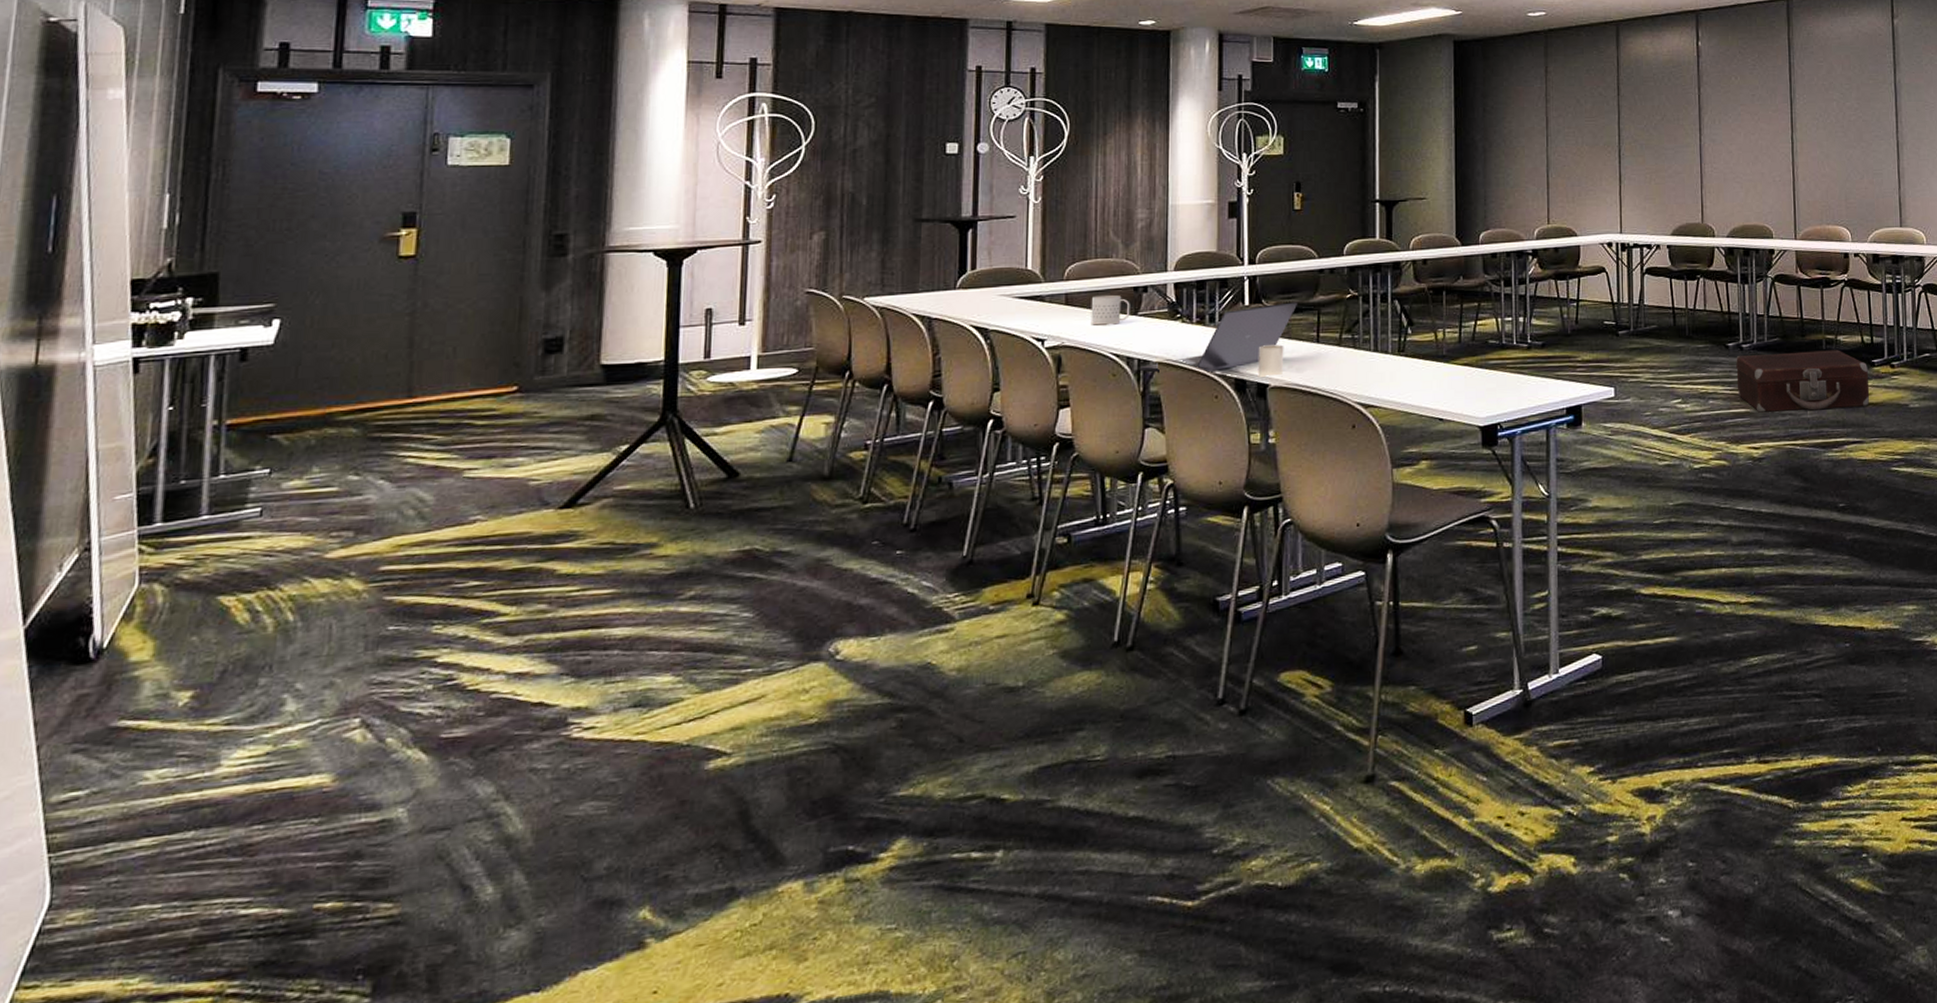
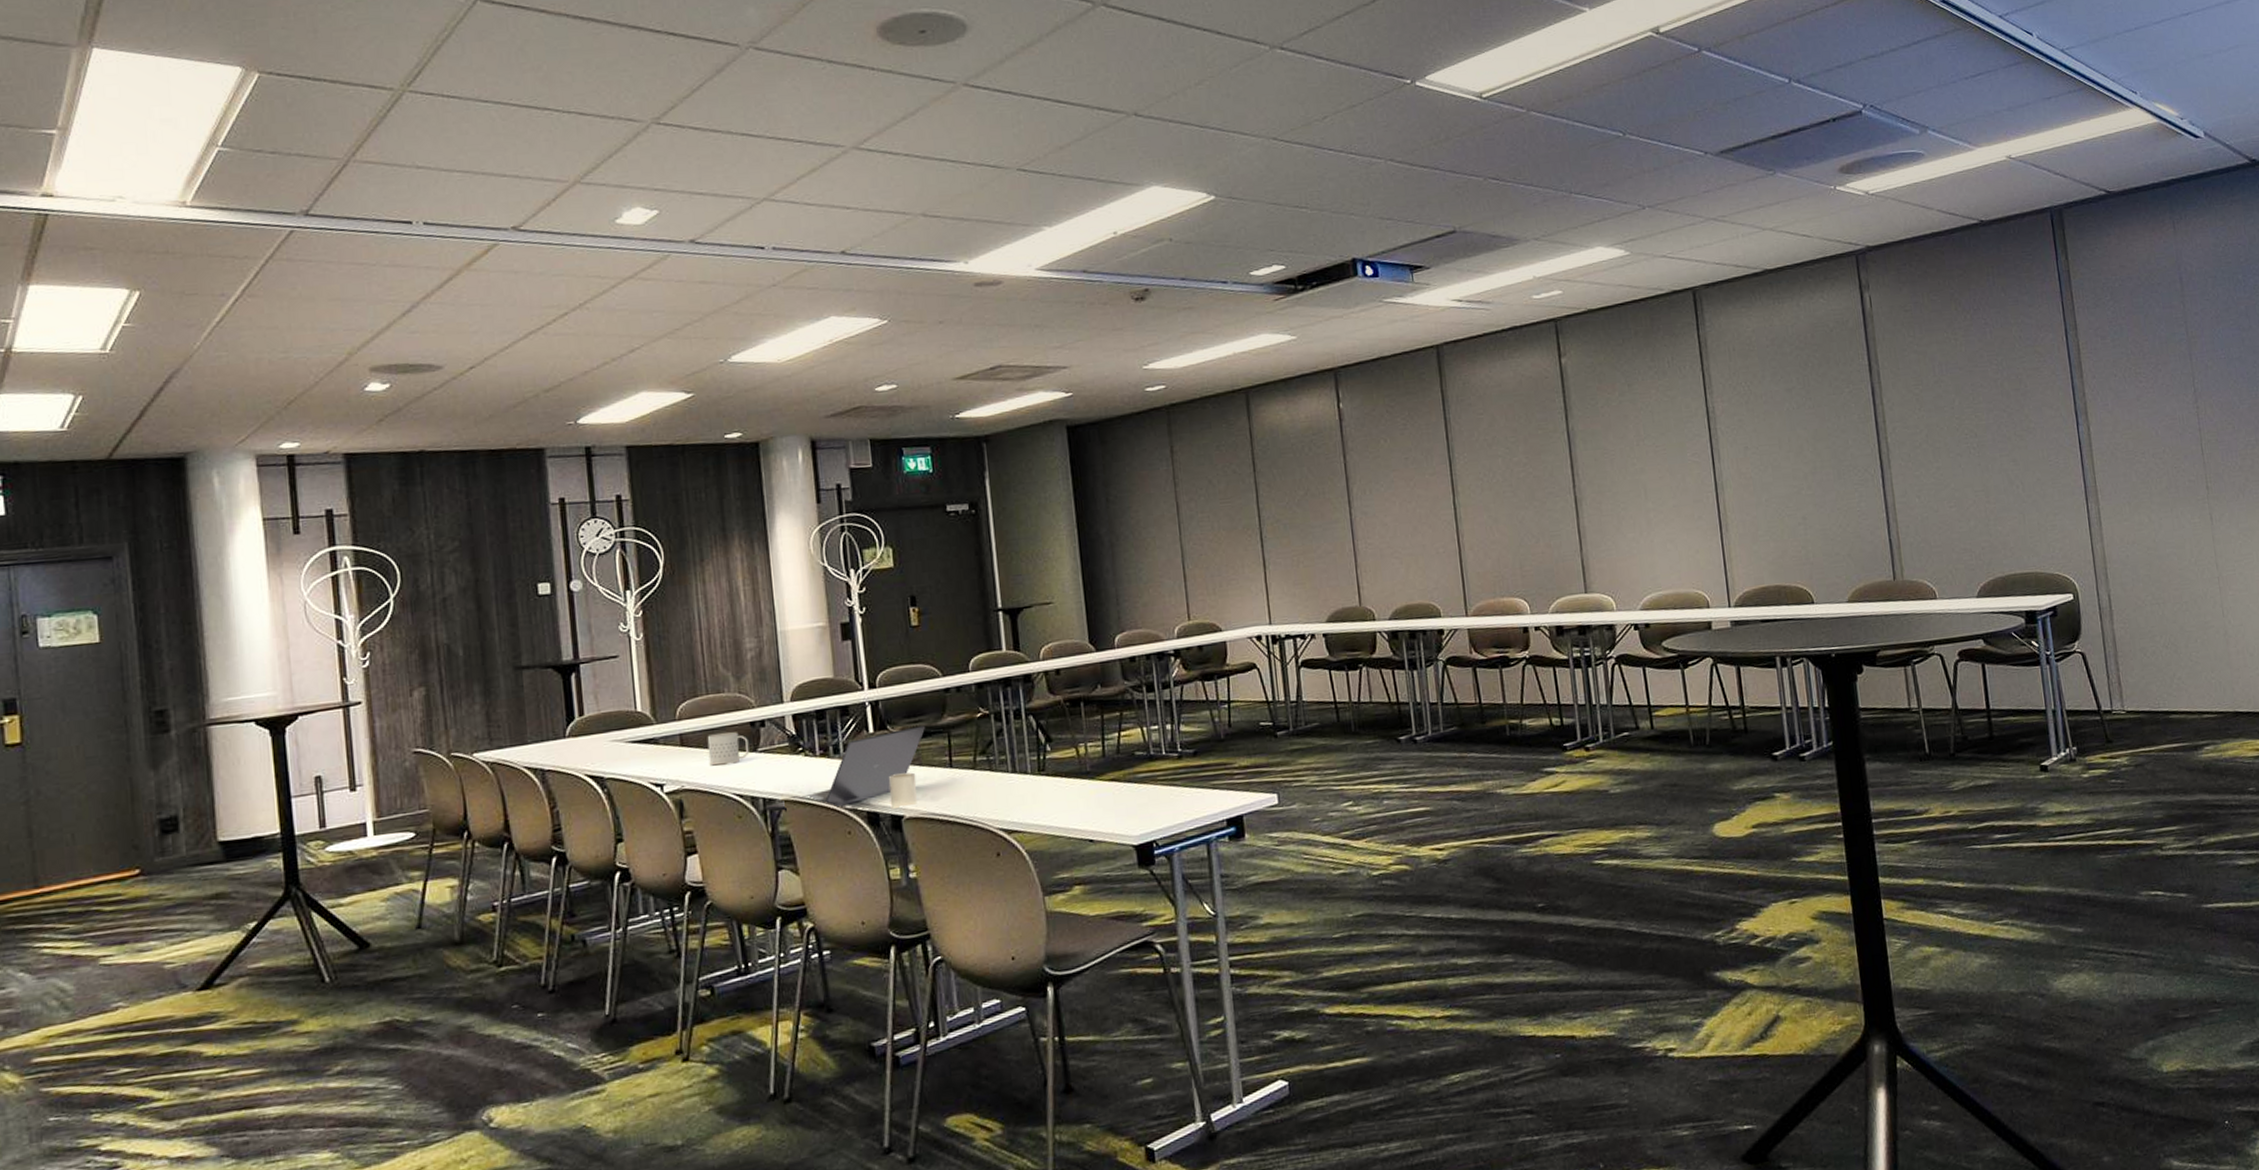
suitcase: present [1736,350,1870,413] -> none [1410,735,1564,810]

